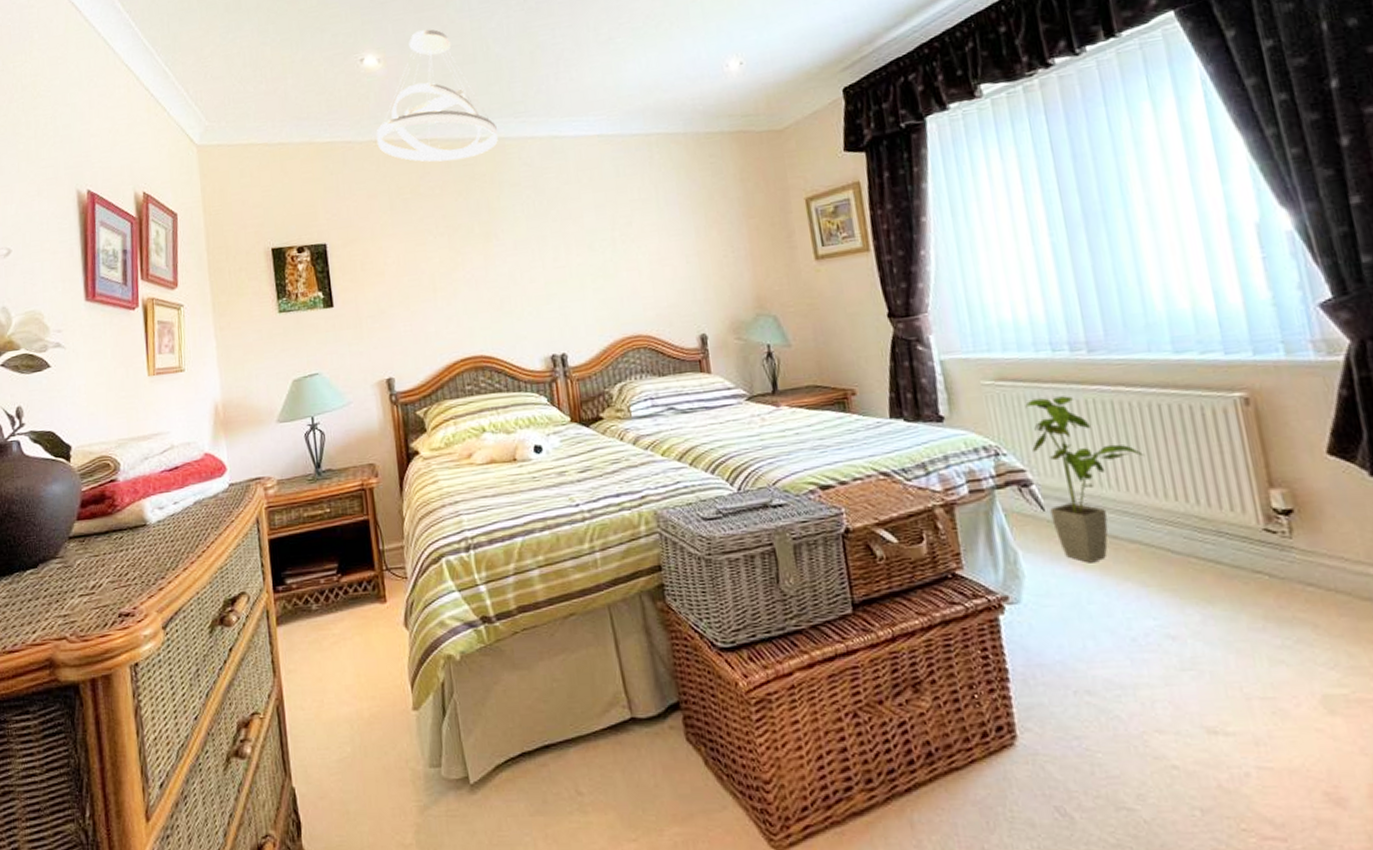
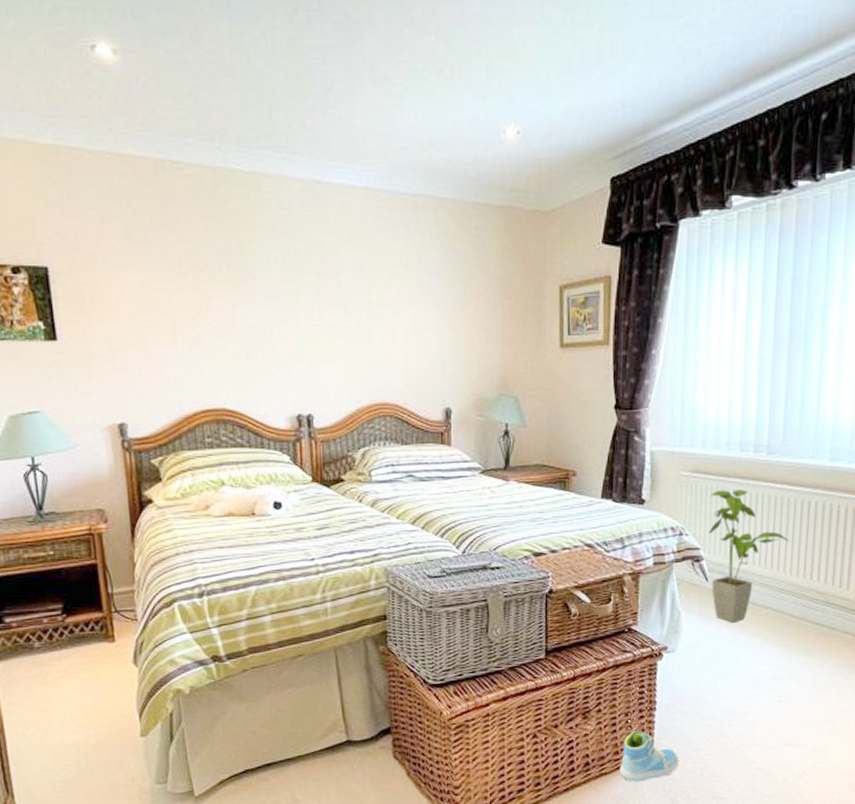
pendant light: present [376,29,498,162] -> none [110,23,254,191]
sneaker: none [974,710,1056,782] -> present [619,731,678,782]

